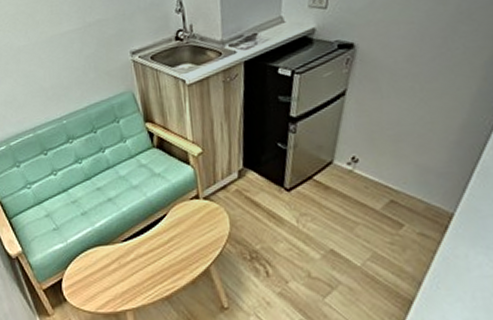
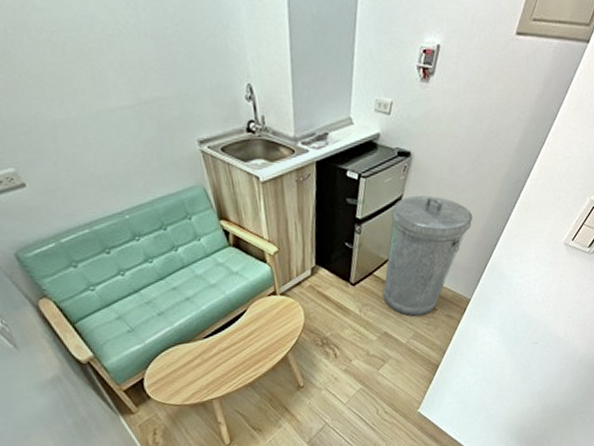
trash can: none [326,88,447,232] -> present [383,195,473,316]

